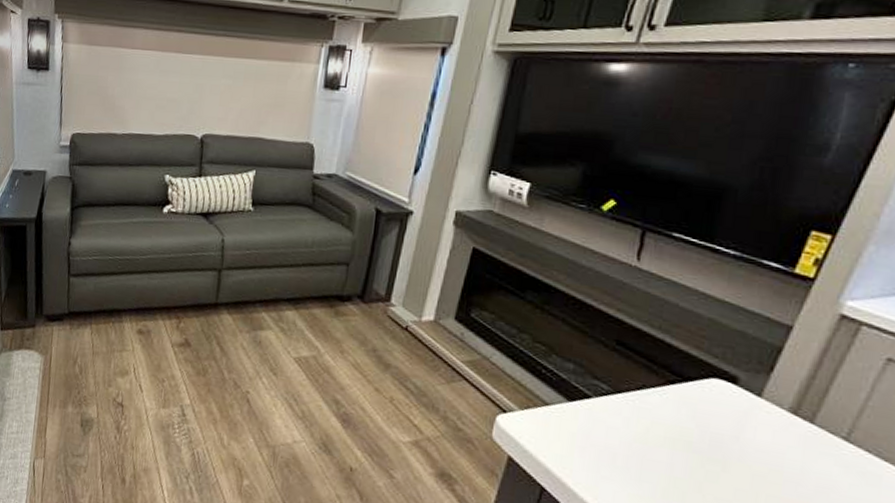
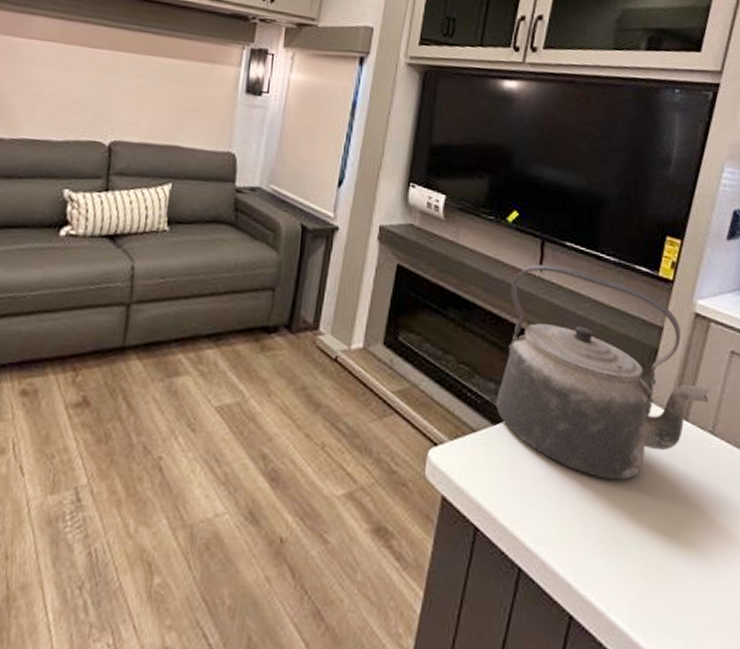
kettle: none [573,253,850,471] -> present [496,264,710,480]

